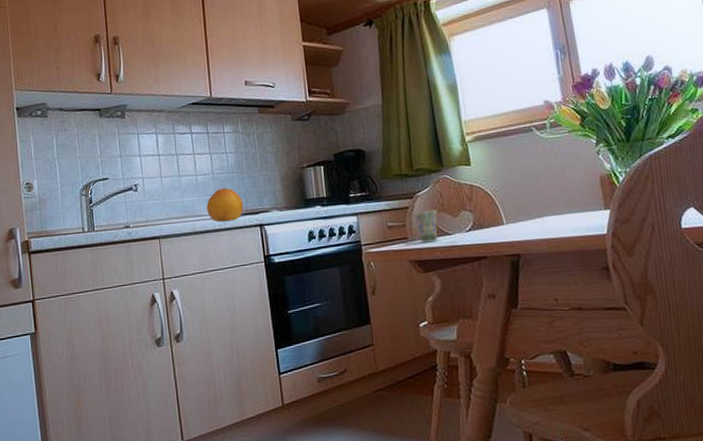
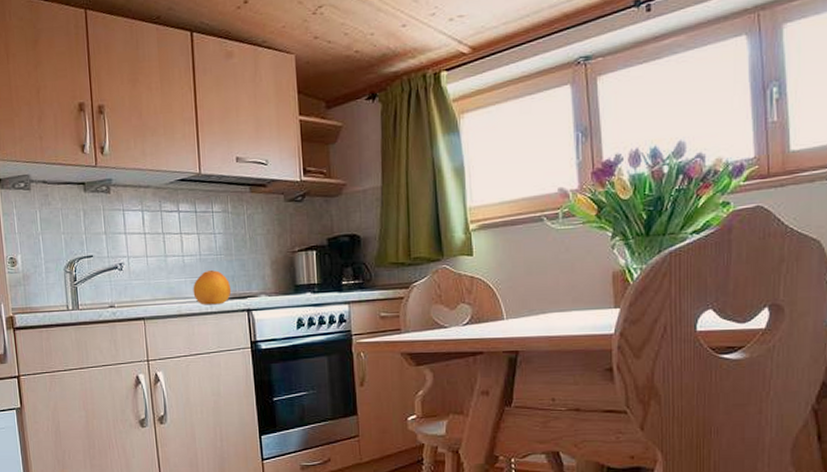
cup: present [413,209,438,243] -> none [408,301,434,335]

